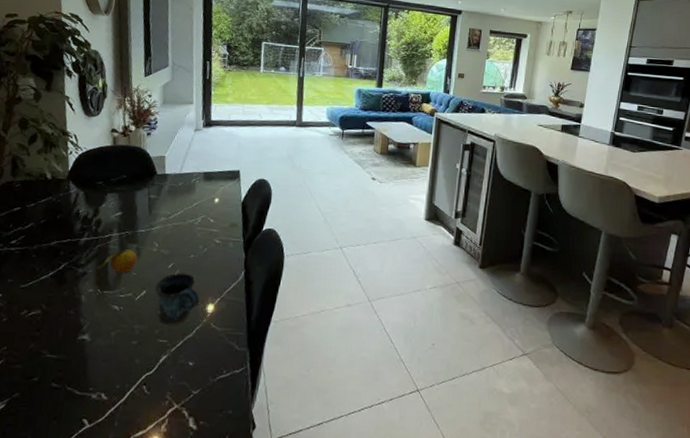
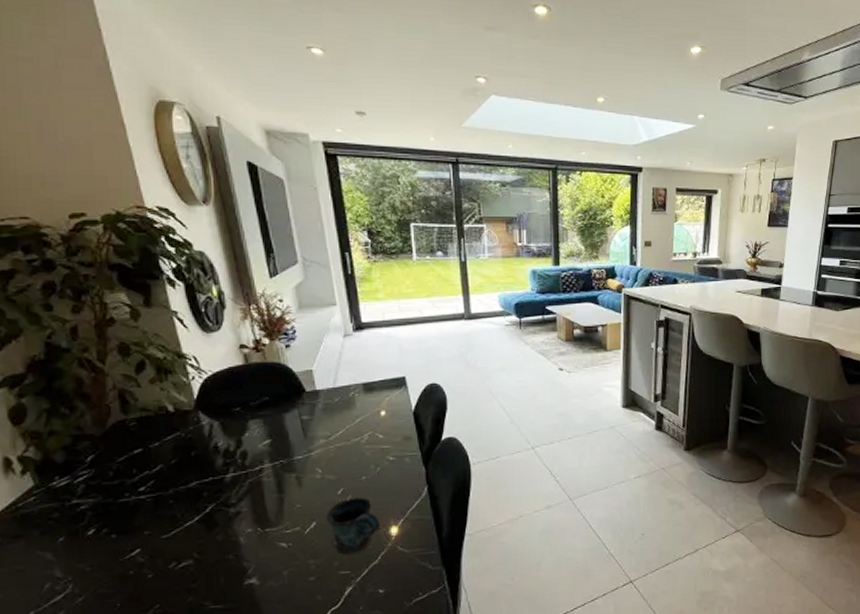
fruit: present [96,244,137,274] -> none [251,475,299,508]

